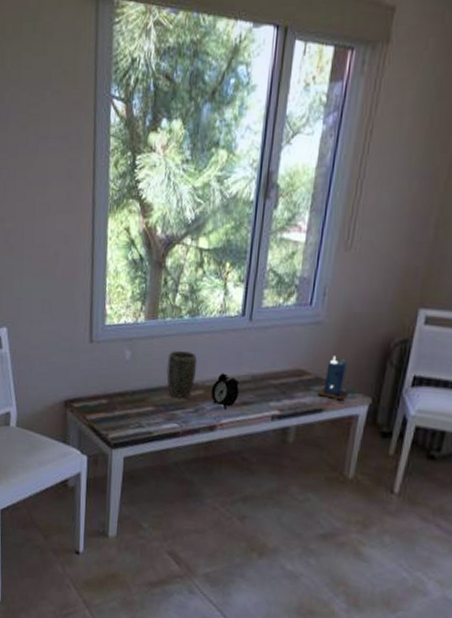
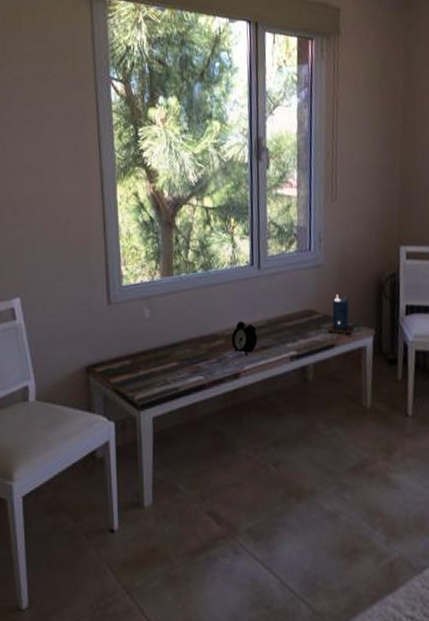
plant pot: present [166,350,198,398] -> none [186,303,216,350]

